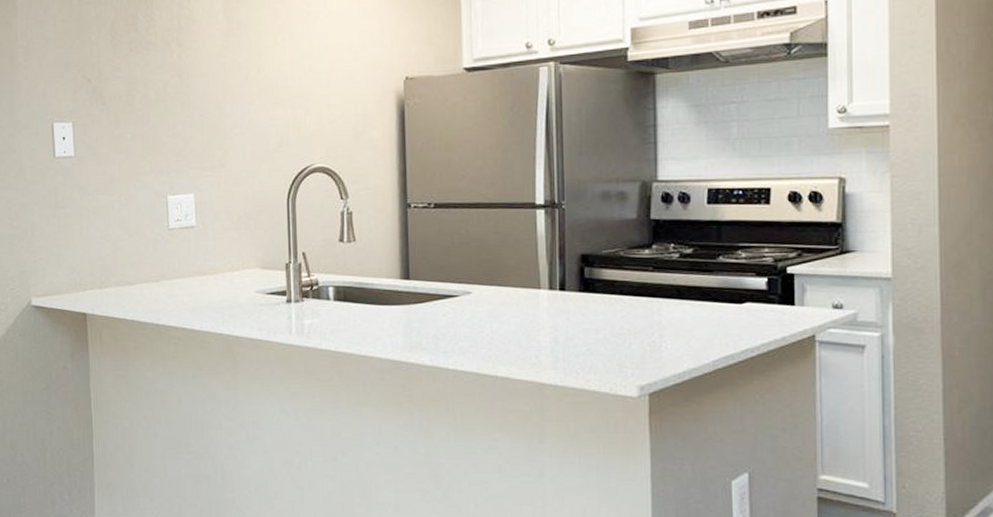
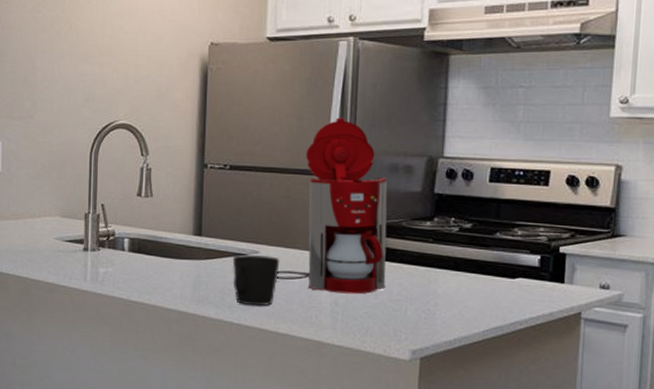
cup: none [443,295,494,350] -> present [232,254,280,306]
coffee maker: none [490,146,607,331] -> present [276,117,388,294]

